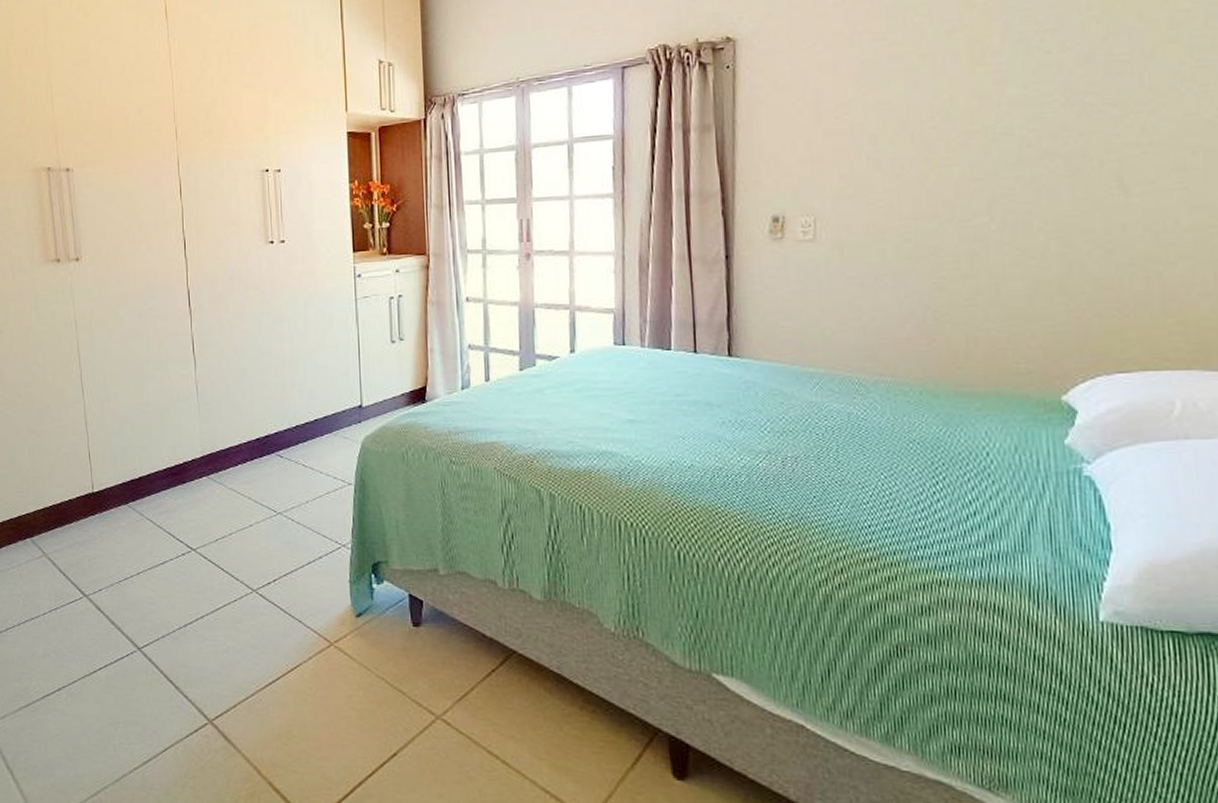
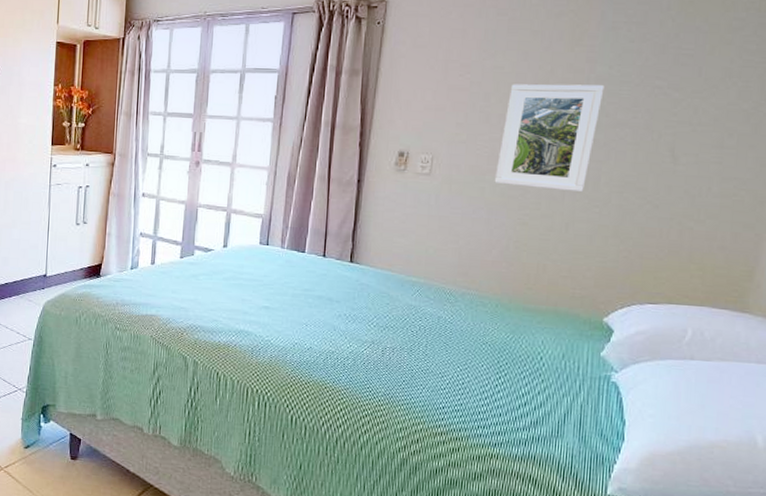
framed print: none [896,110,1021,244] -> present [494,84,605,193]

